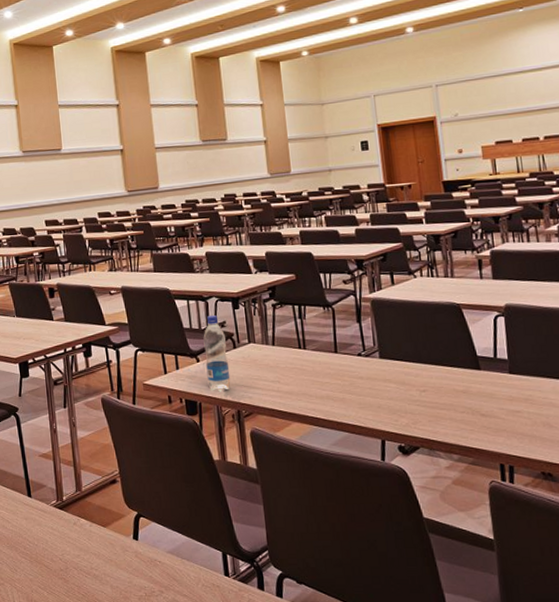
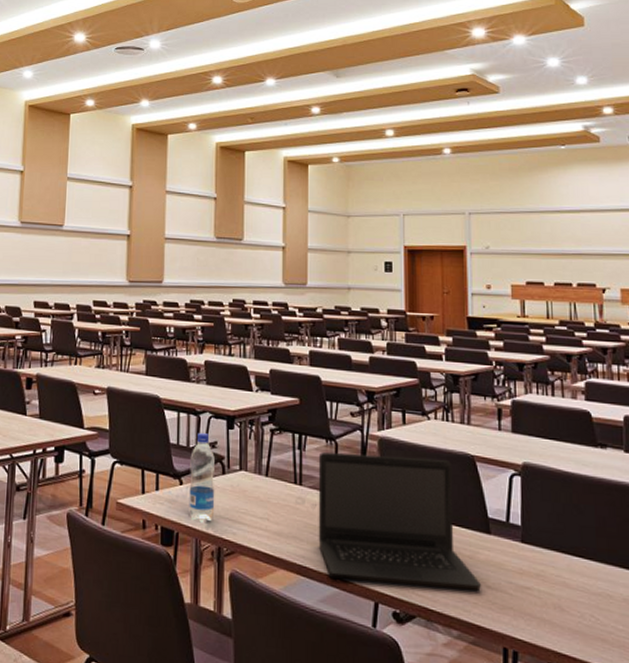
laptop: none [318,311,477,424] -> present [318,452,482,591]

